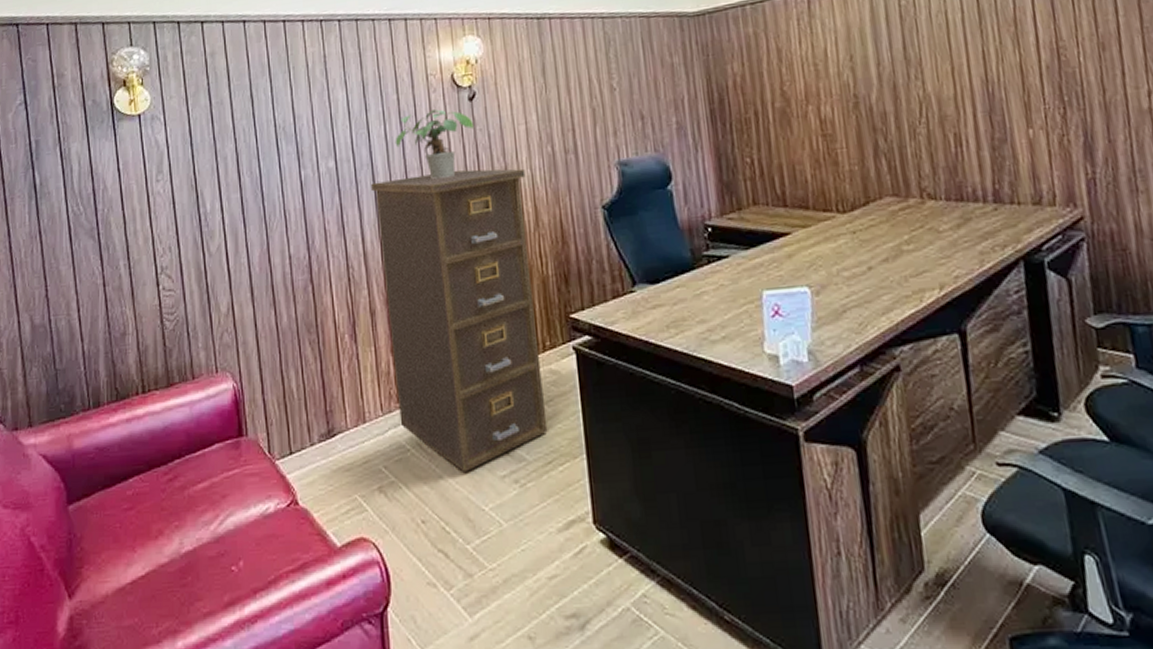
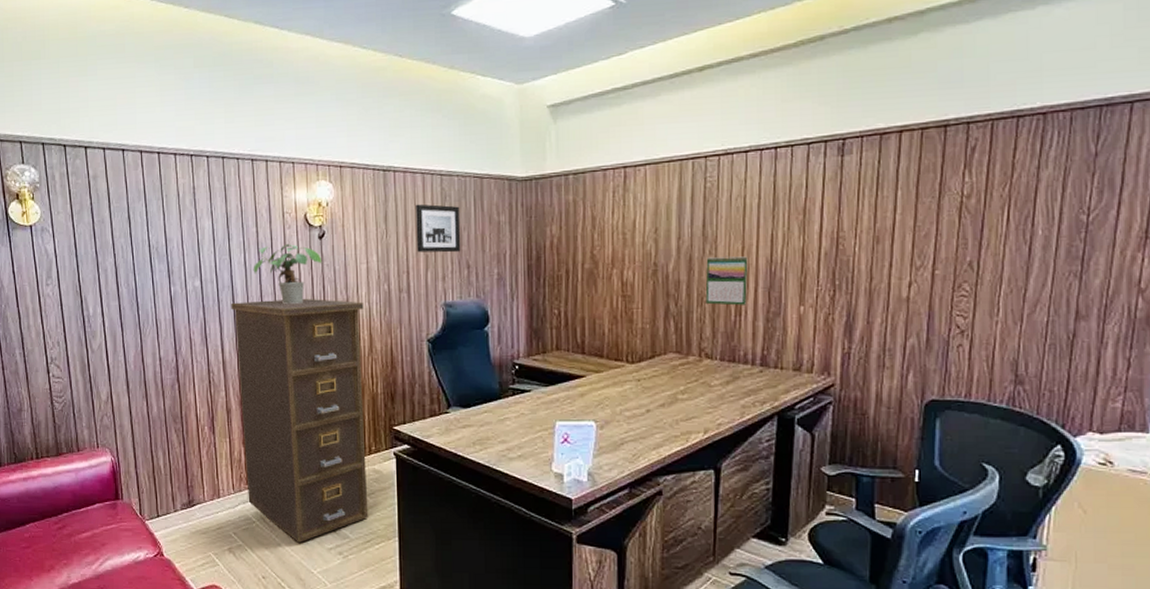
wall art: none [577,50,632,107] -> present [416,204,461,253]
calendar: none [912,78,967,137] -> present [705,255,748,306]

